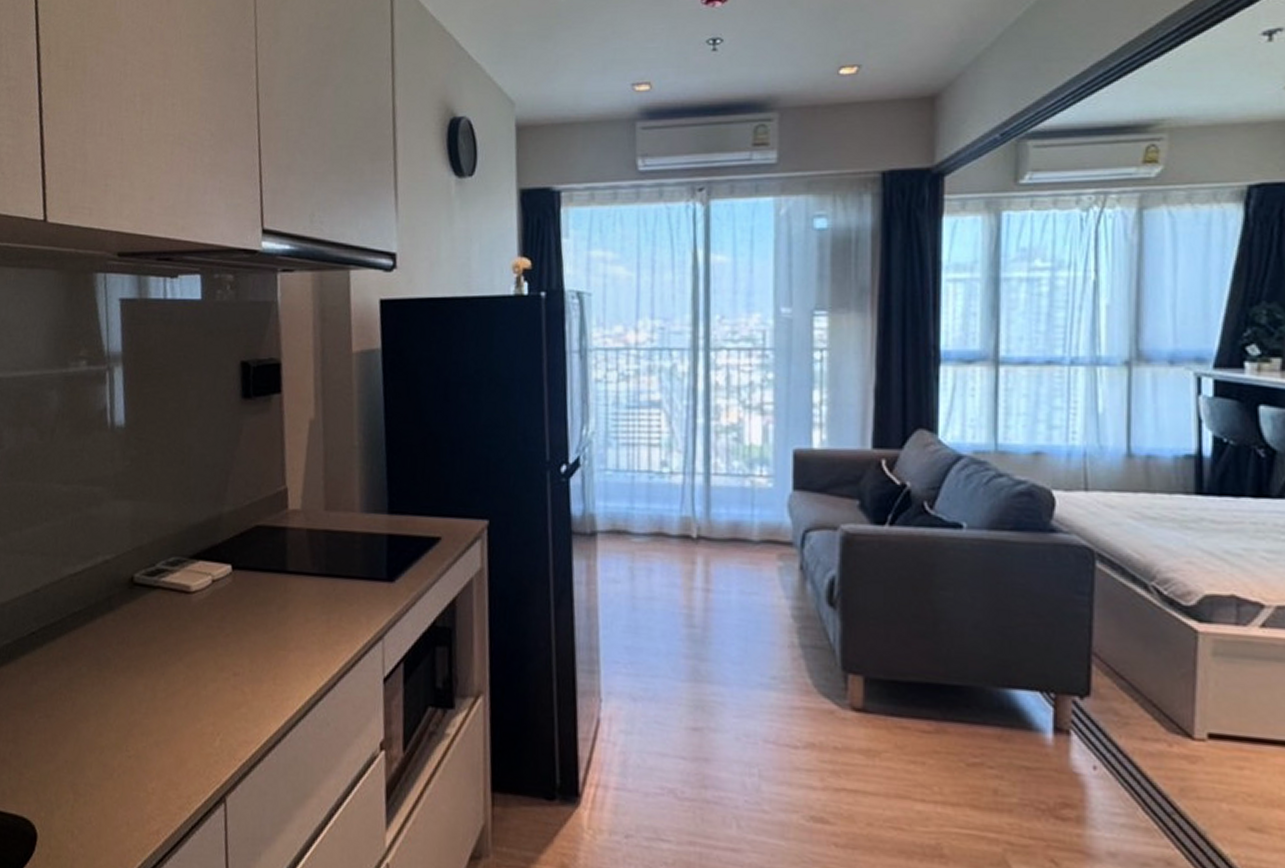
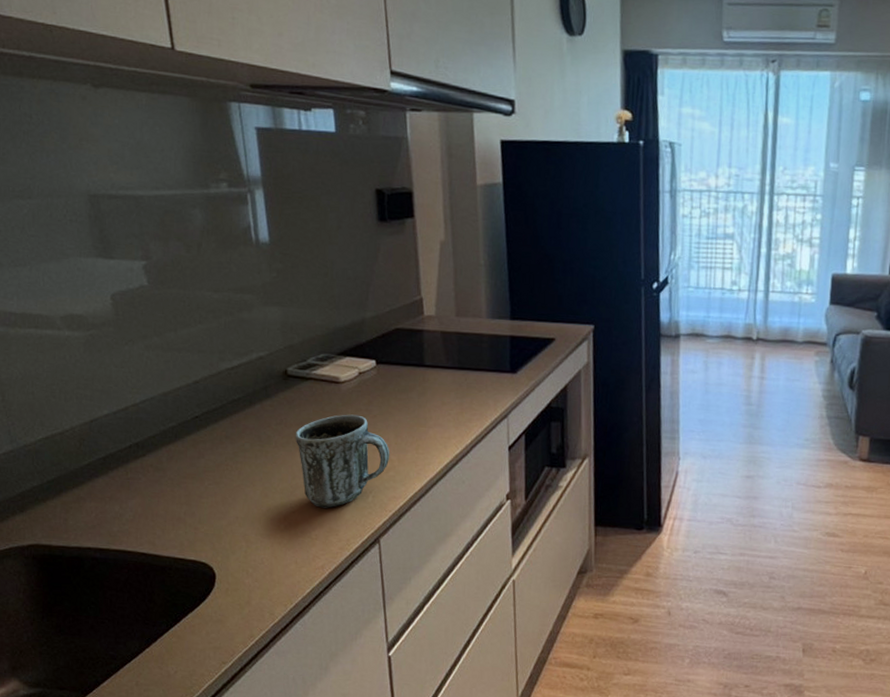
mug: none [136,632,243,753] -> present [295,414,390,508]

